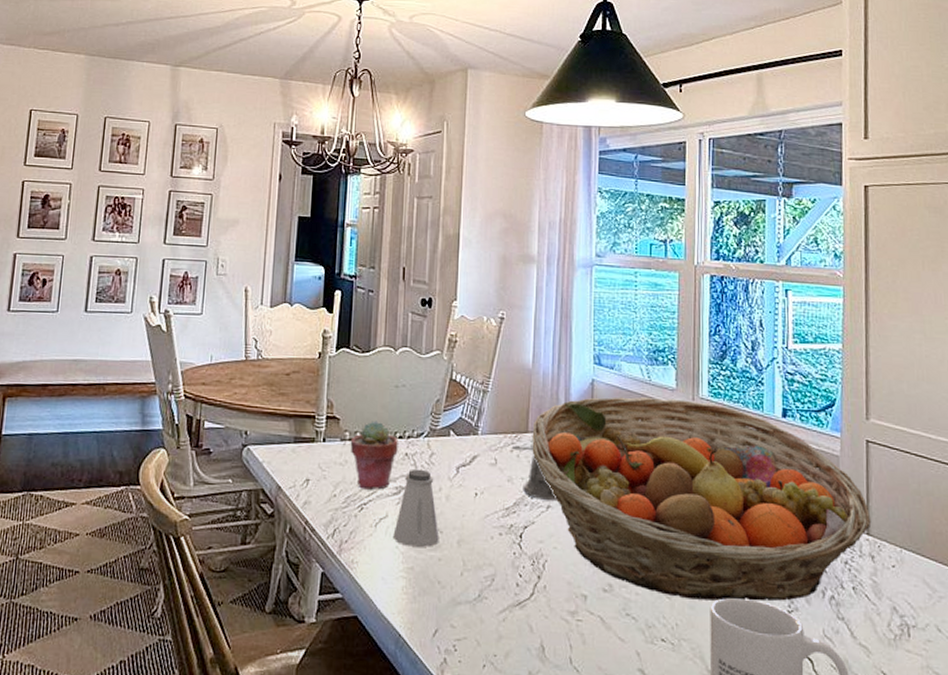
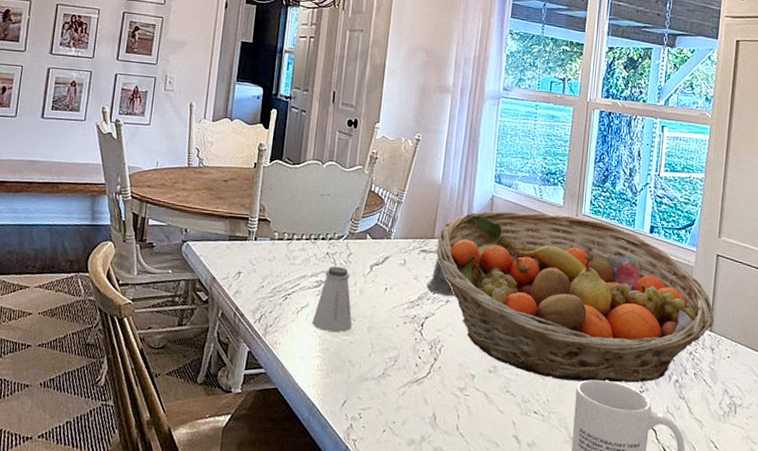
potted succulent: present [350,420,398,490] -> none [278,224,321,283]

